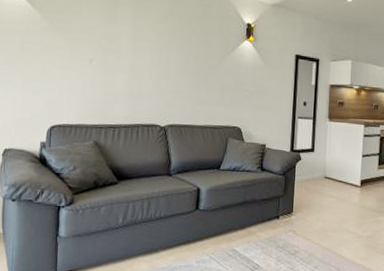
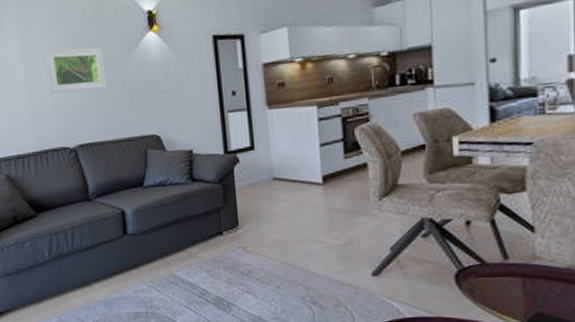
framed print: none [152,36,204,80] -> present [45,47,107,93]

